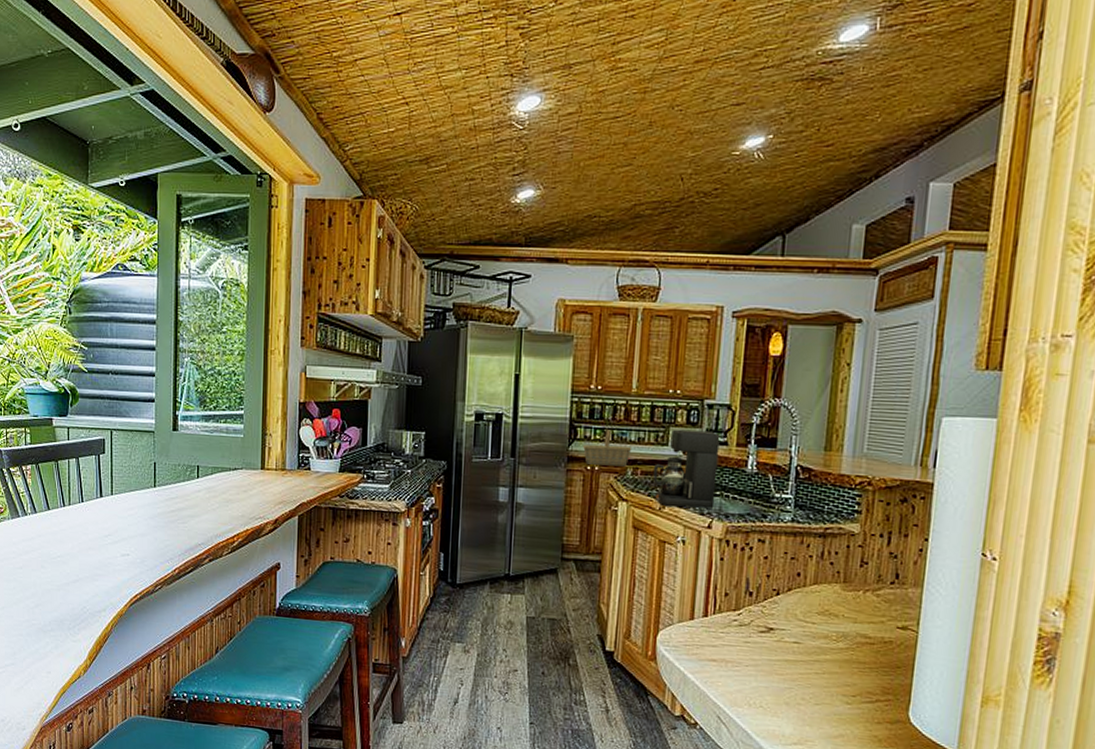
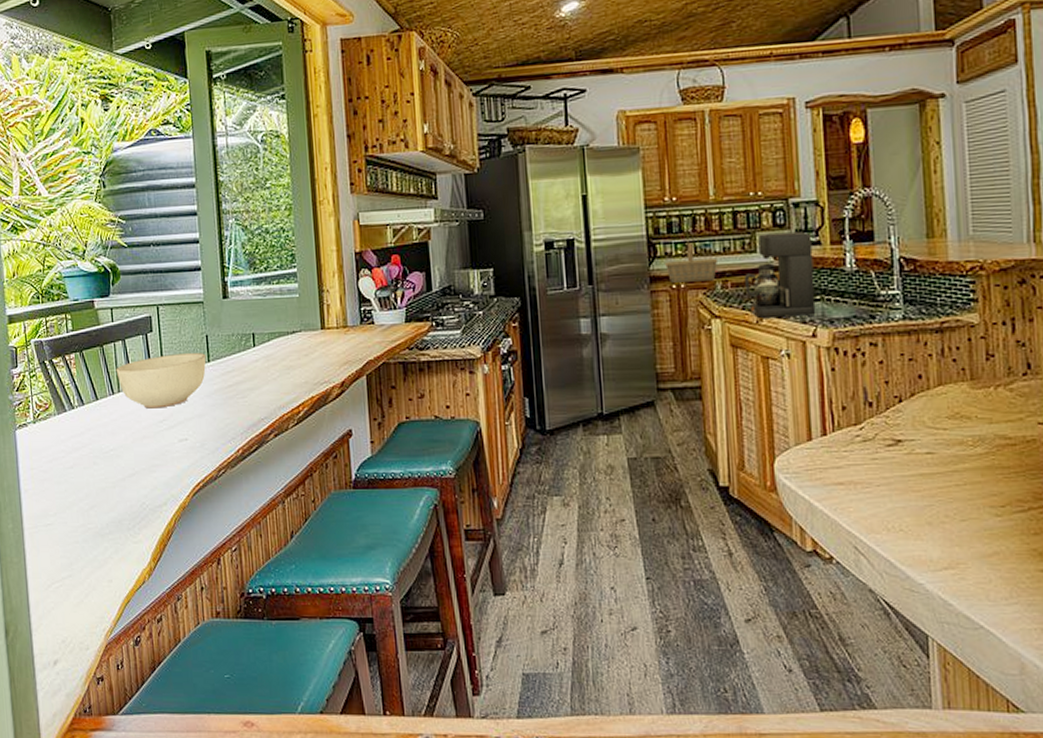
bowl: none [68,476,153,524] -> present [116,352,206,409]

